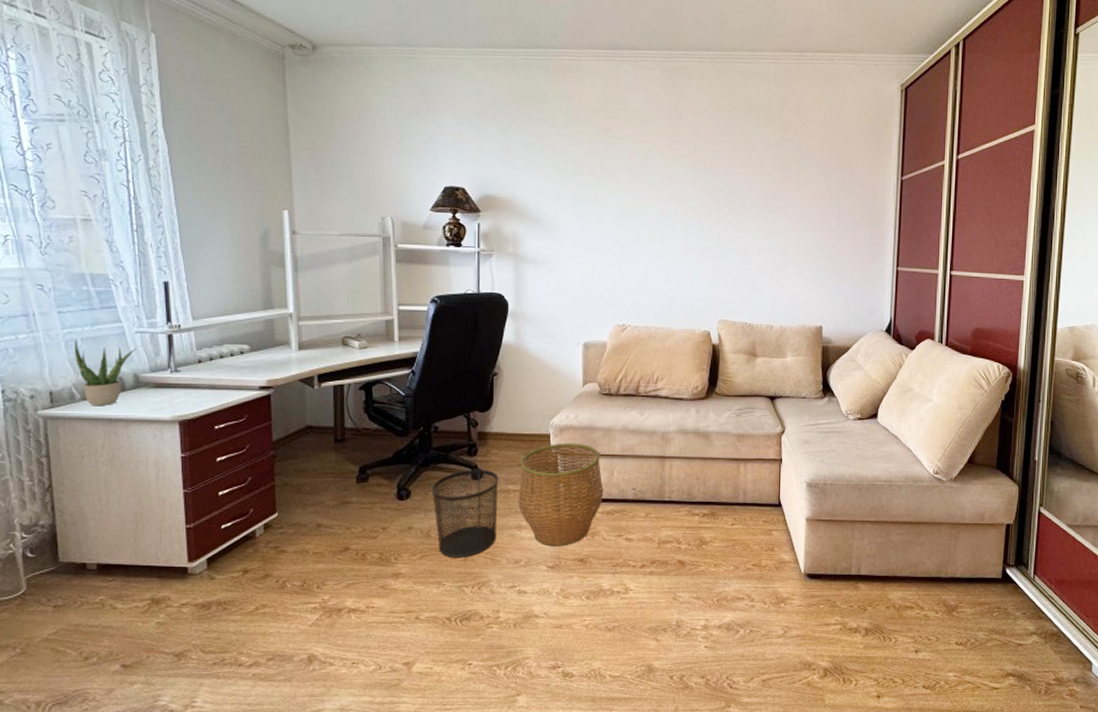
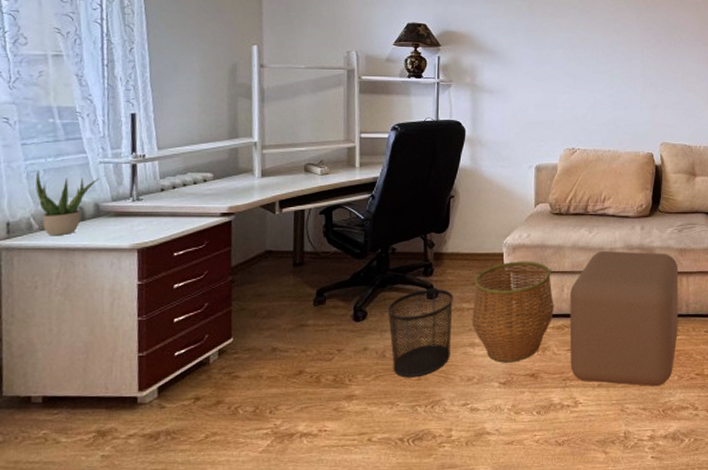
cube: none [620,435,736,575] -> present [569,251,679,386]

